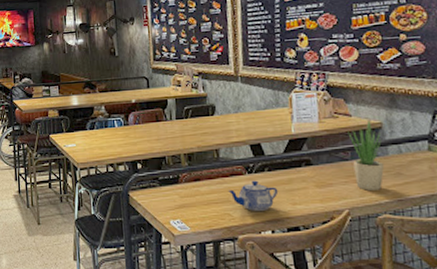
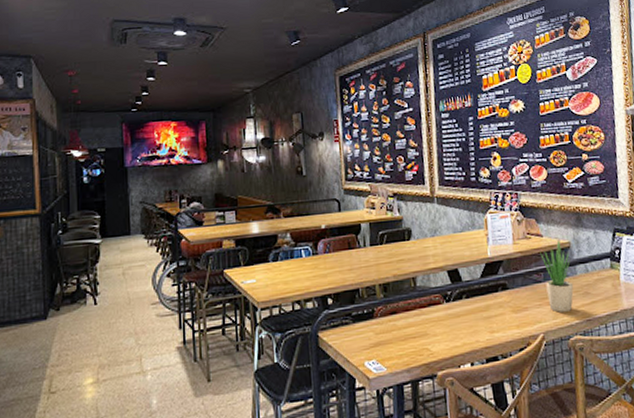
teapot: present [228,180,278,211] -> none [426,309,477,344]

